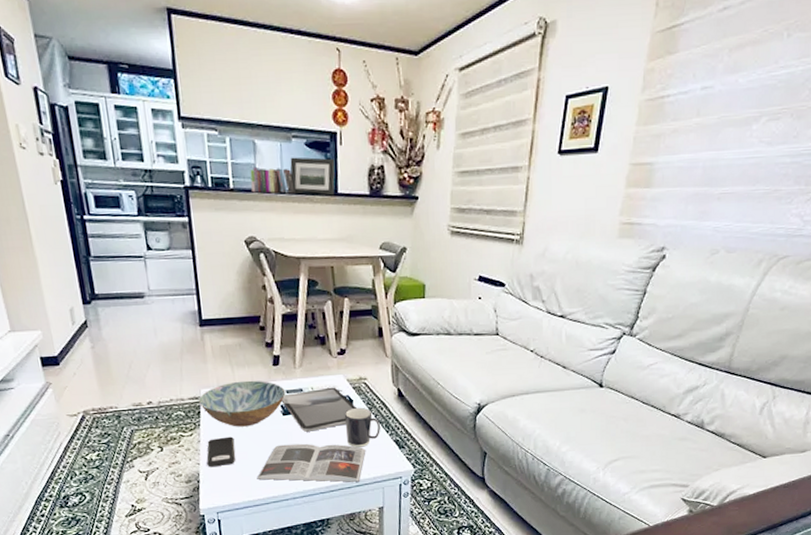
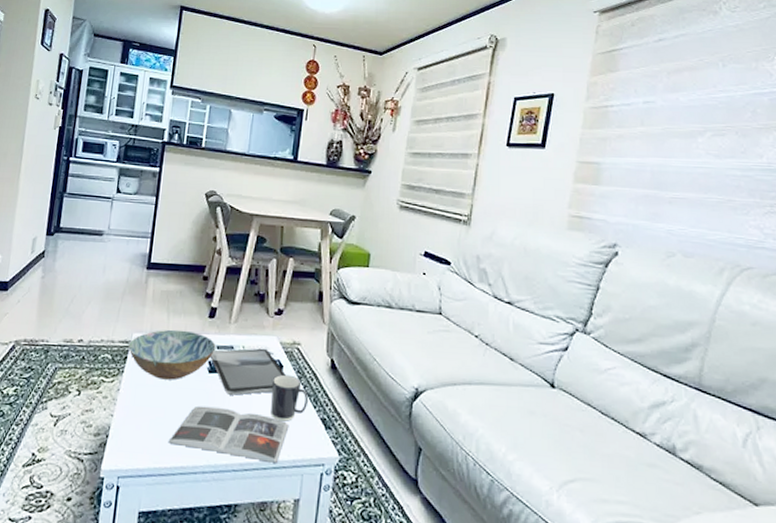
phone: present [206,436,236,468] -> none [120,388,154,422]
books: present [250,166,296,194] -> none [220,131,260,157]
picture frame: present [290,157,335,196] -> none [256,126,299,162]

